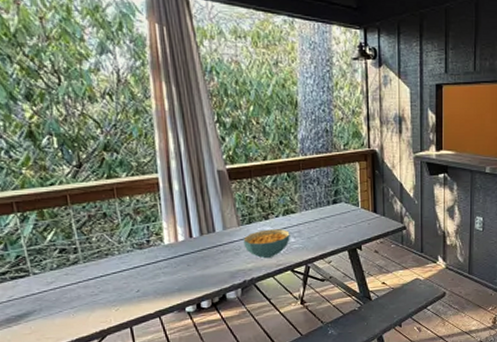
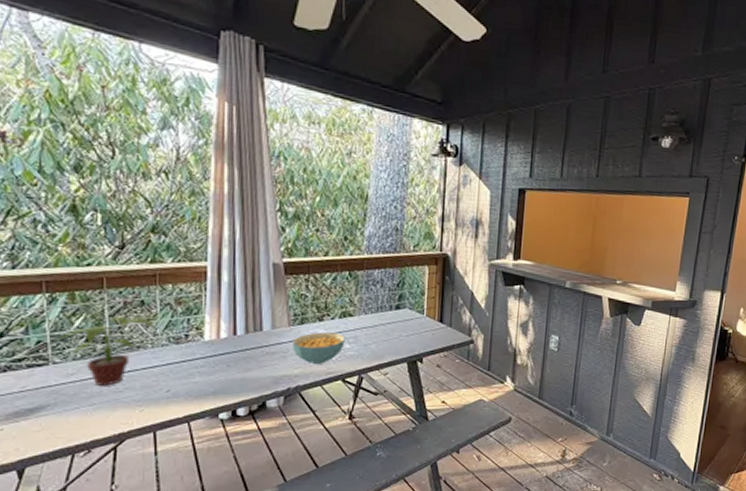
potted plant: none [36,229,120,291] -> present [60,317,156,386]

